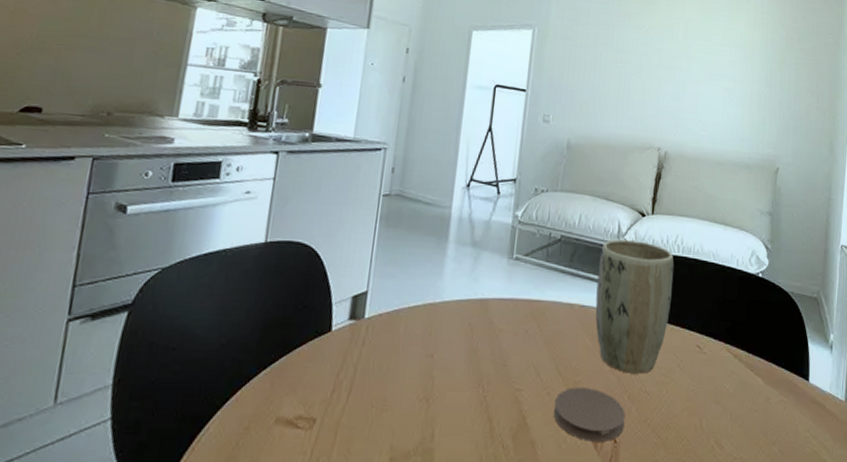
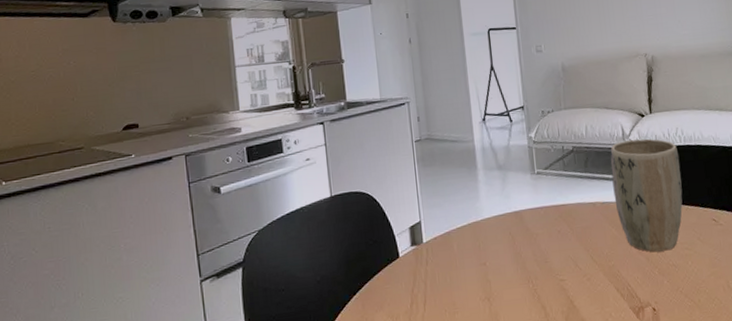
coaster: present [553,387,625,441] -> none [595,269,660,313]

